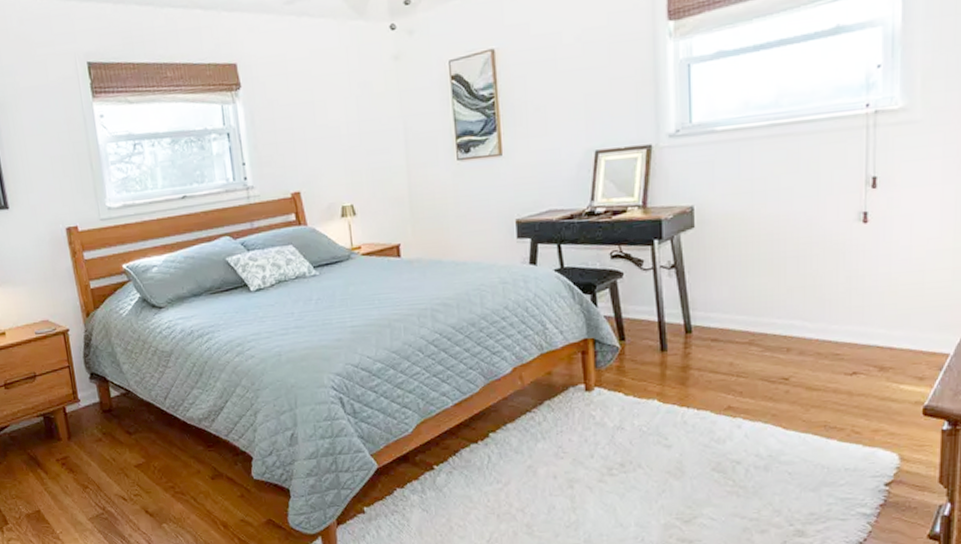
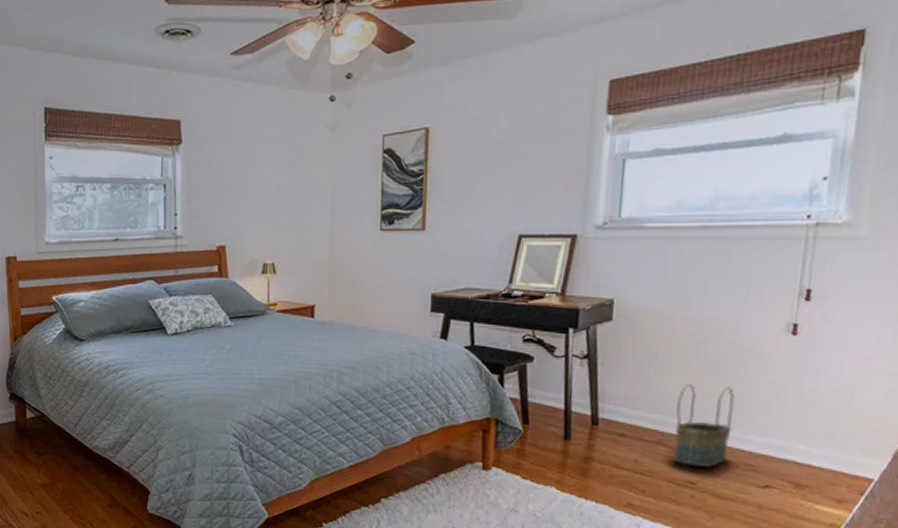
basket: none [764,280,817,363] -> present [673,384,734,468]

